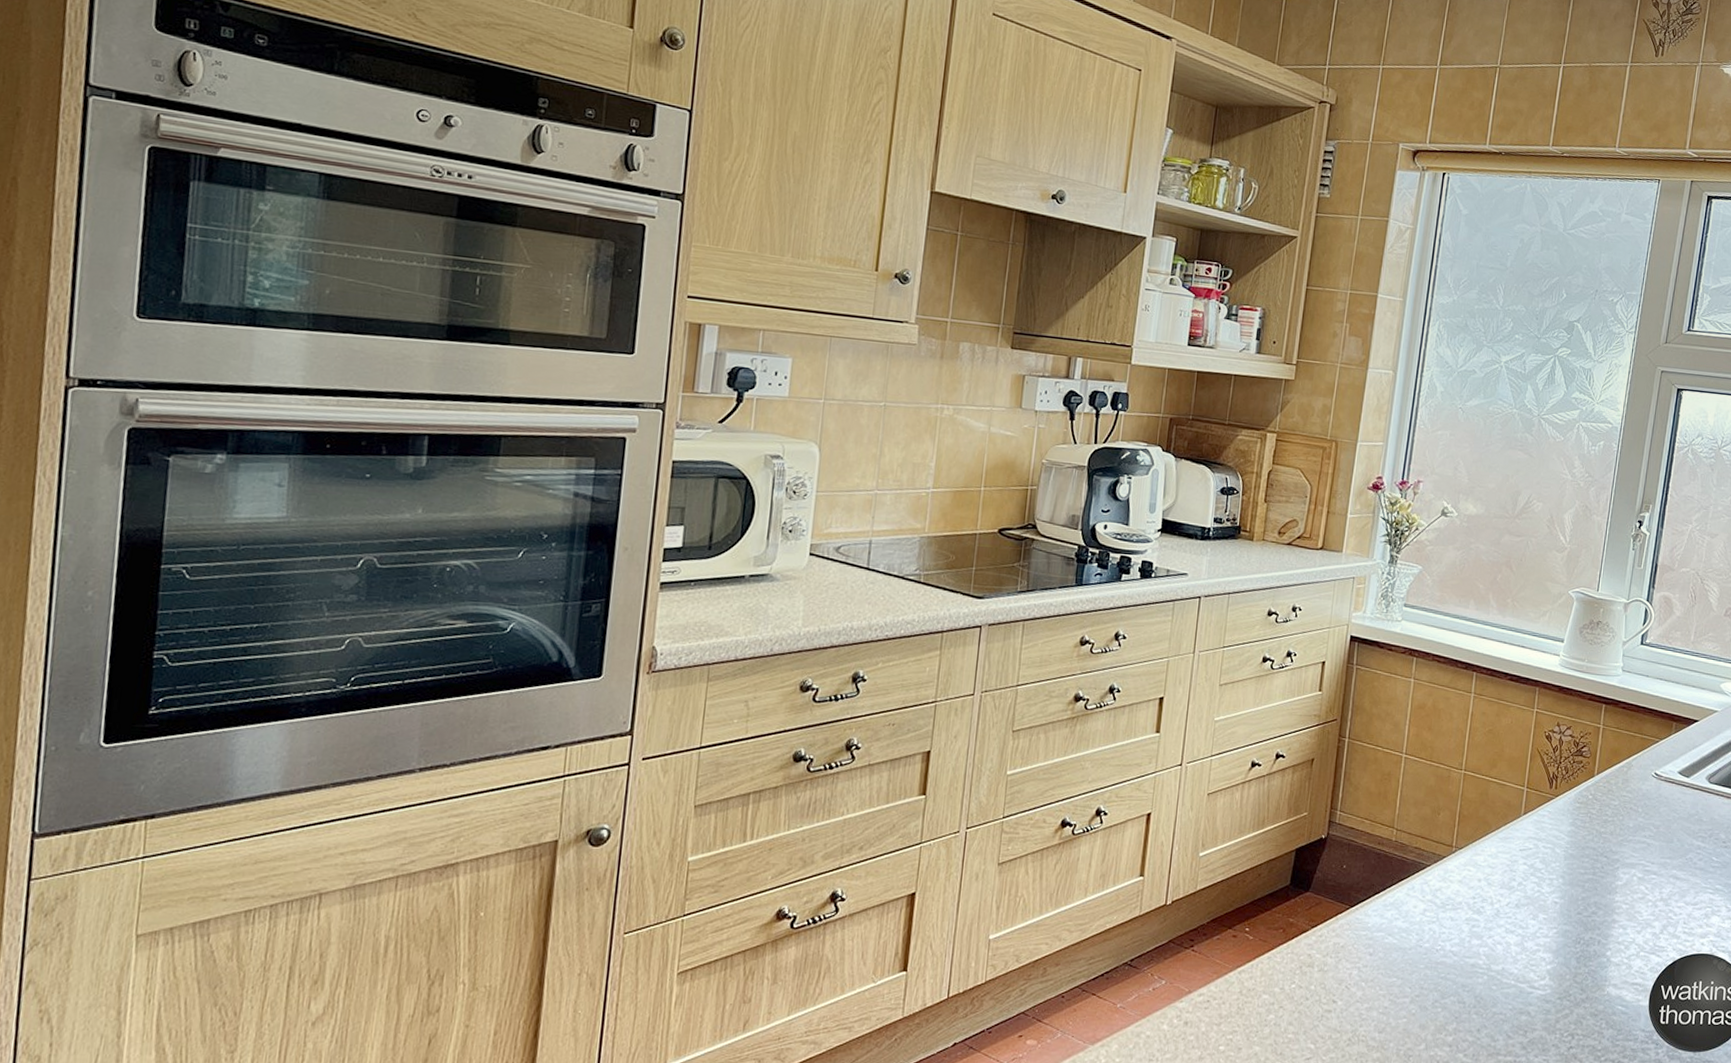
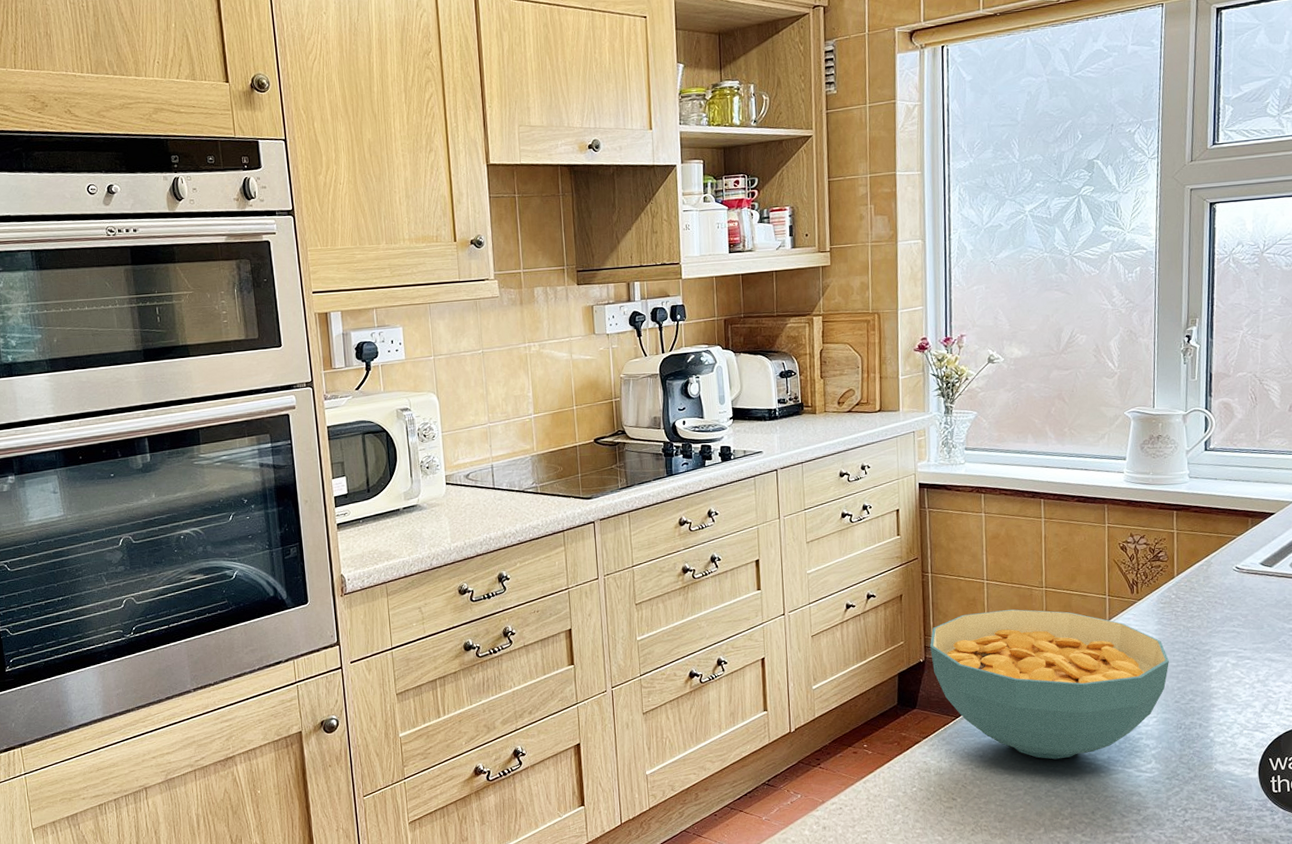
cereal bowl: none [1334,789,1578,966] -> present [930,609,1169,760]

